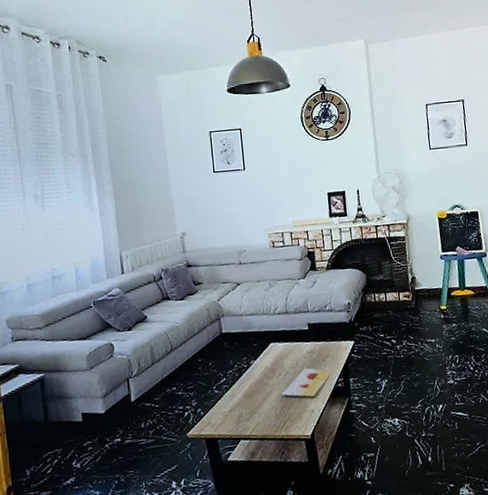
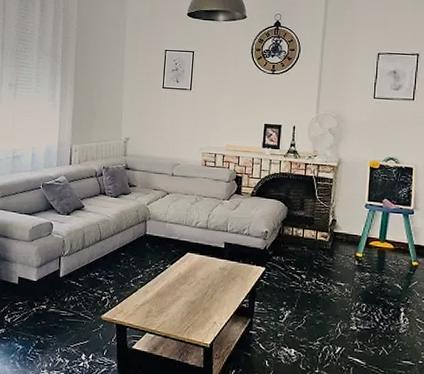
painting: present [281,367,332,397] -> none [189,282,240,311]

